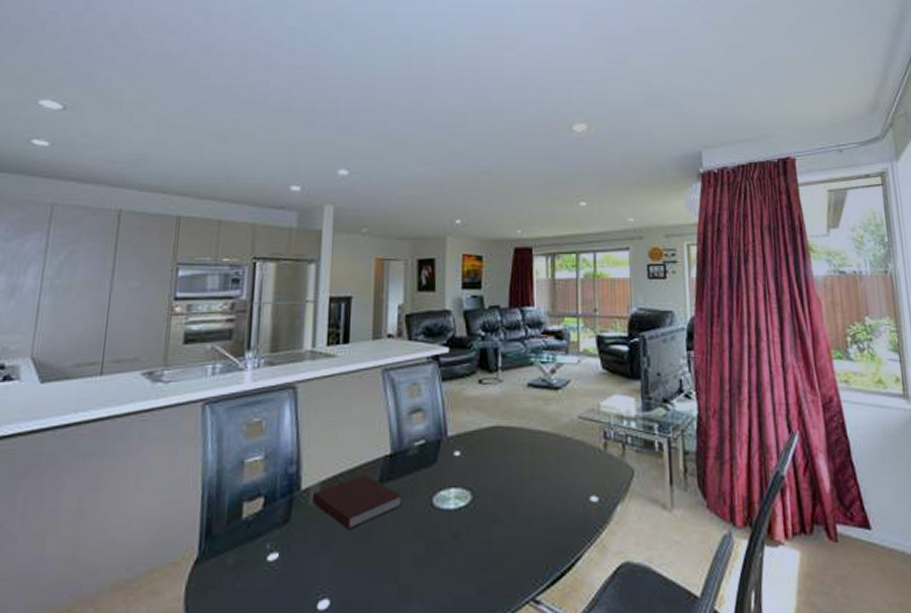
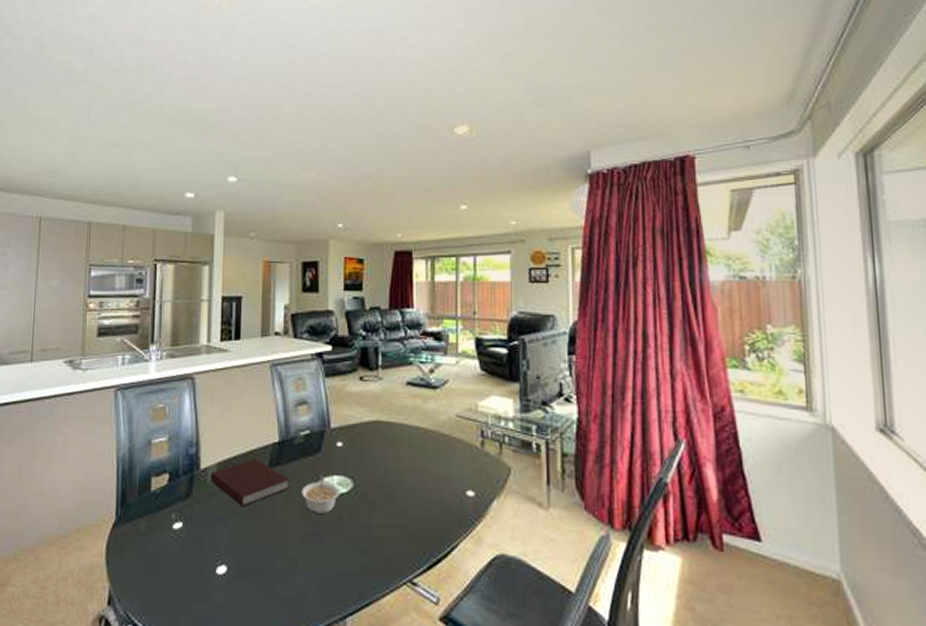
legume: none [415,488,457,532] -> present [301,475,340,514]

